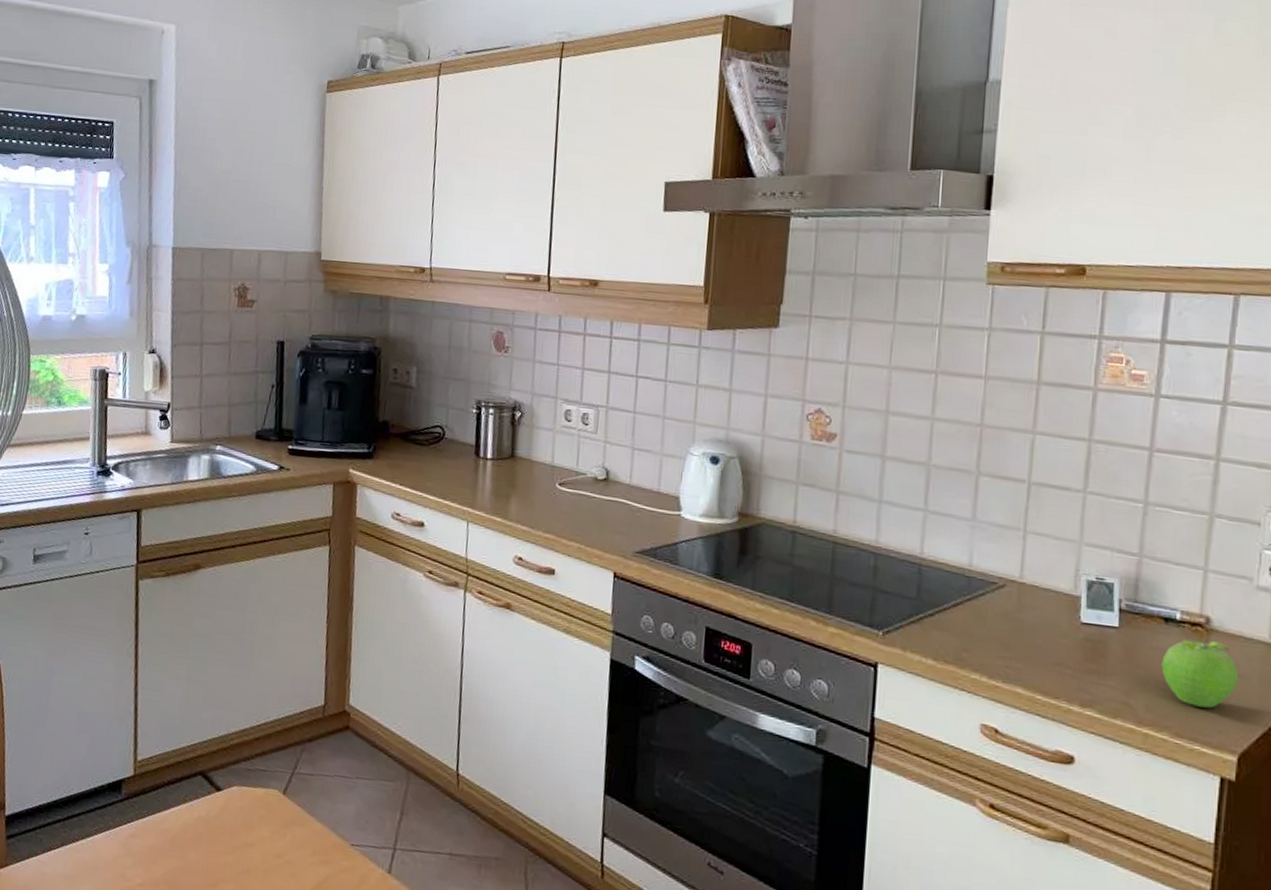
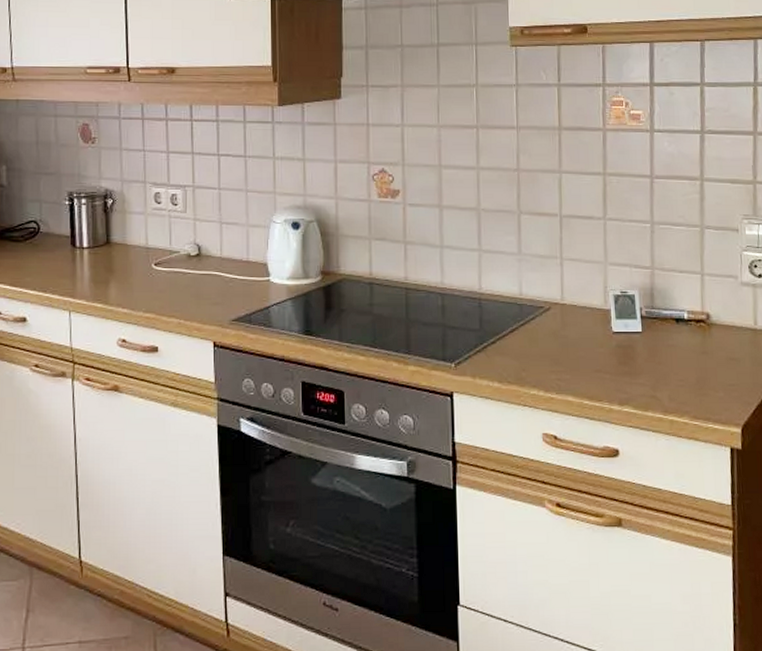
fruit: present [1161,636,1239,709] -> none [677,330,736,391]

